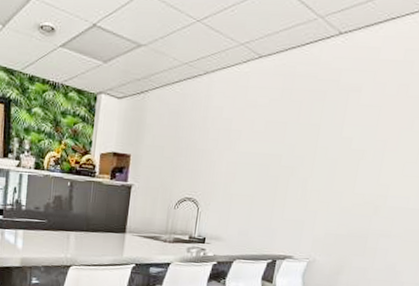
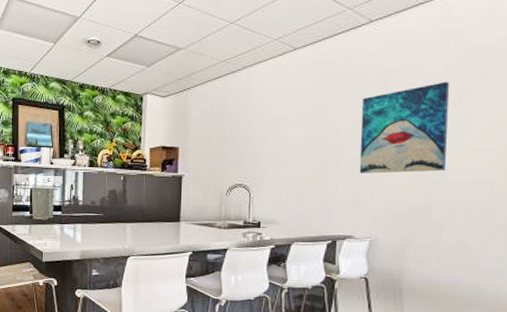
wall art: none [307,105,407,198] -> present [359,81,450,174]

